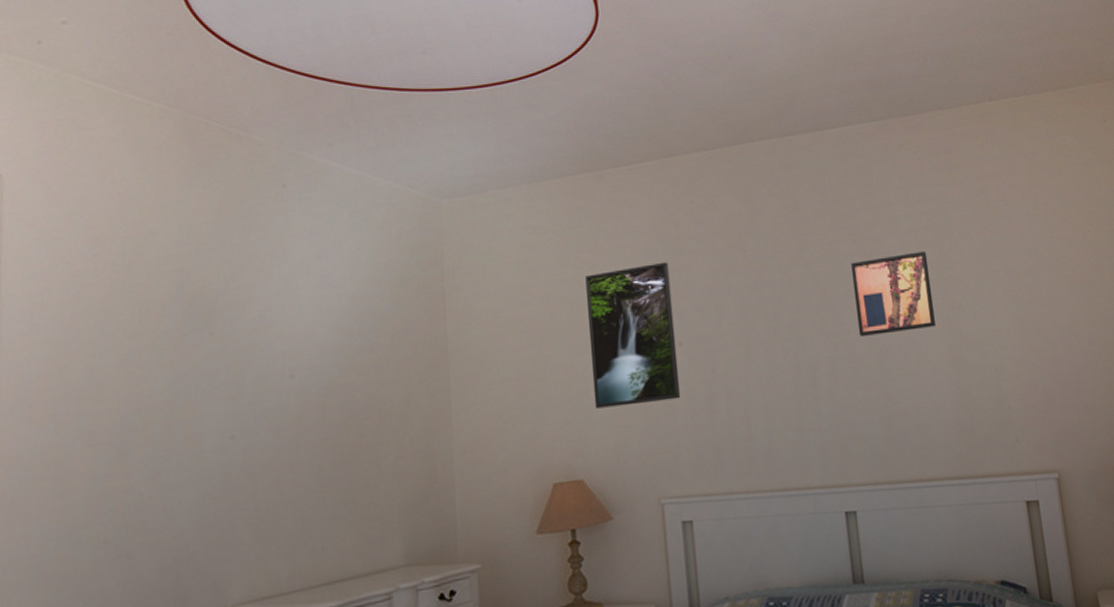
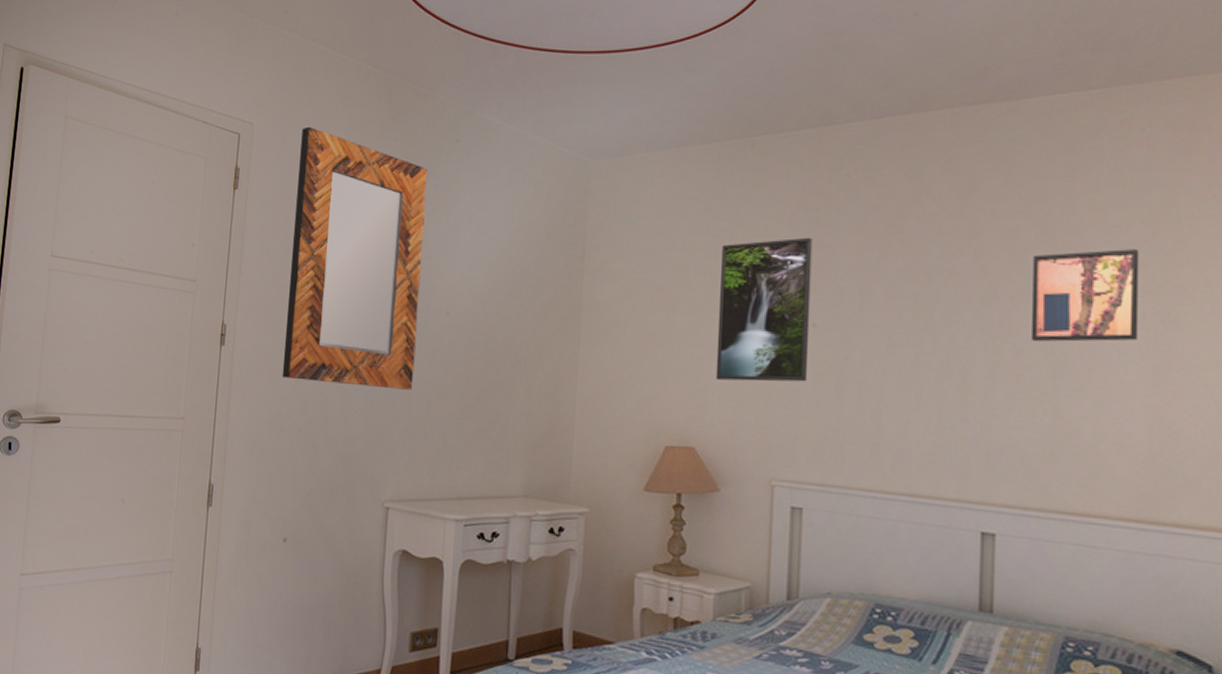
home mirror: none [73,176,256,481] -> present [282,126,428,390]

